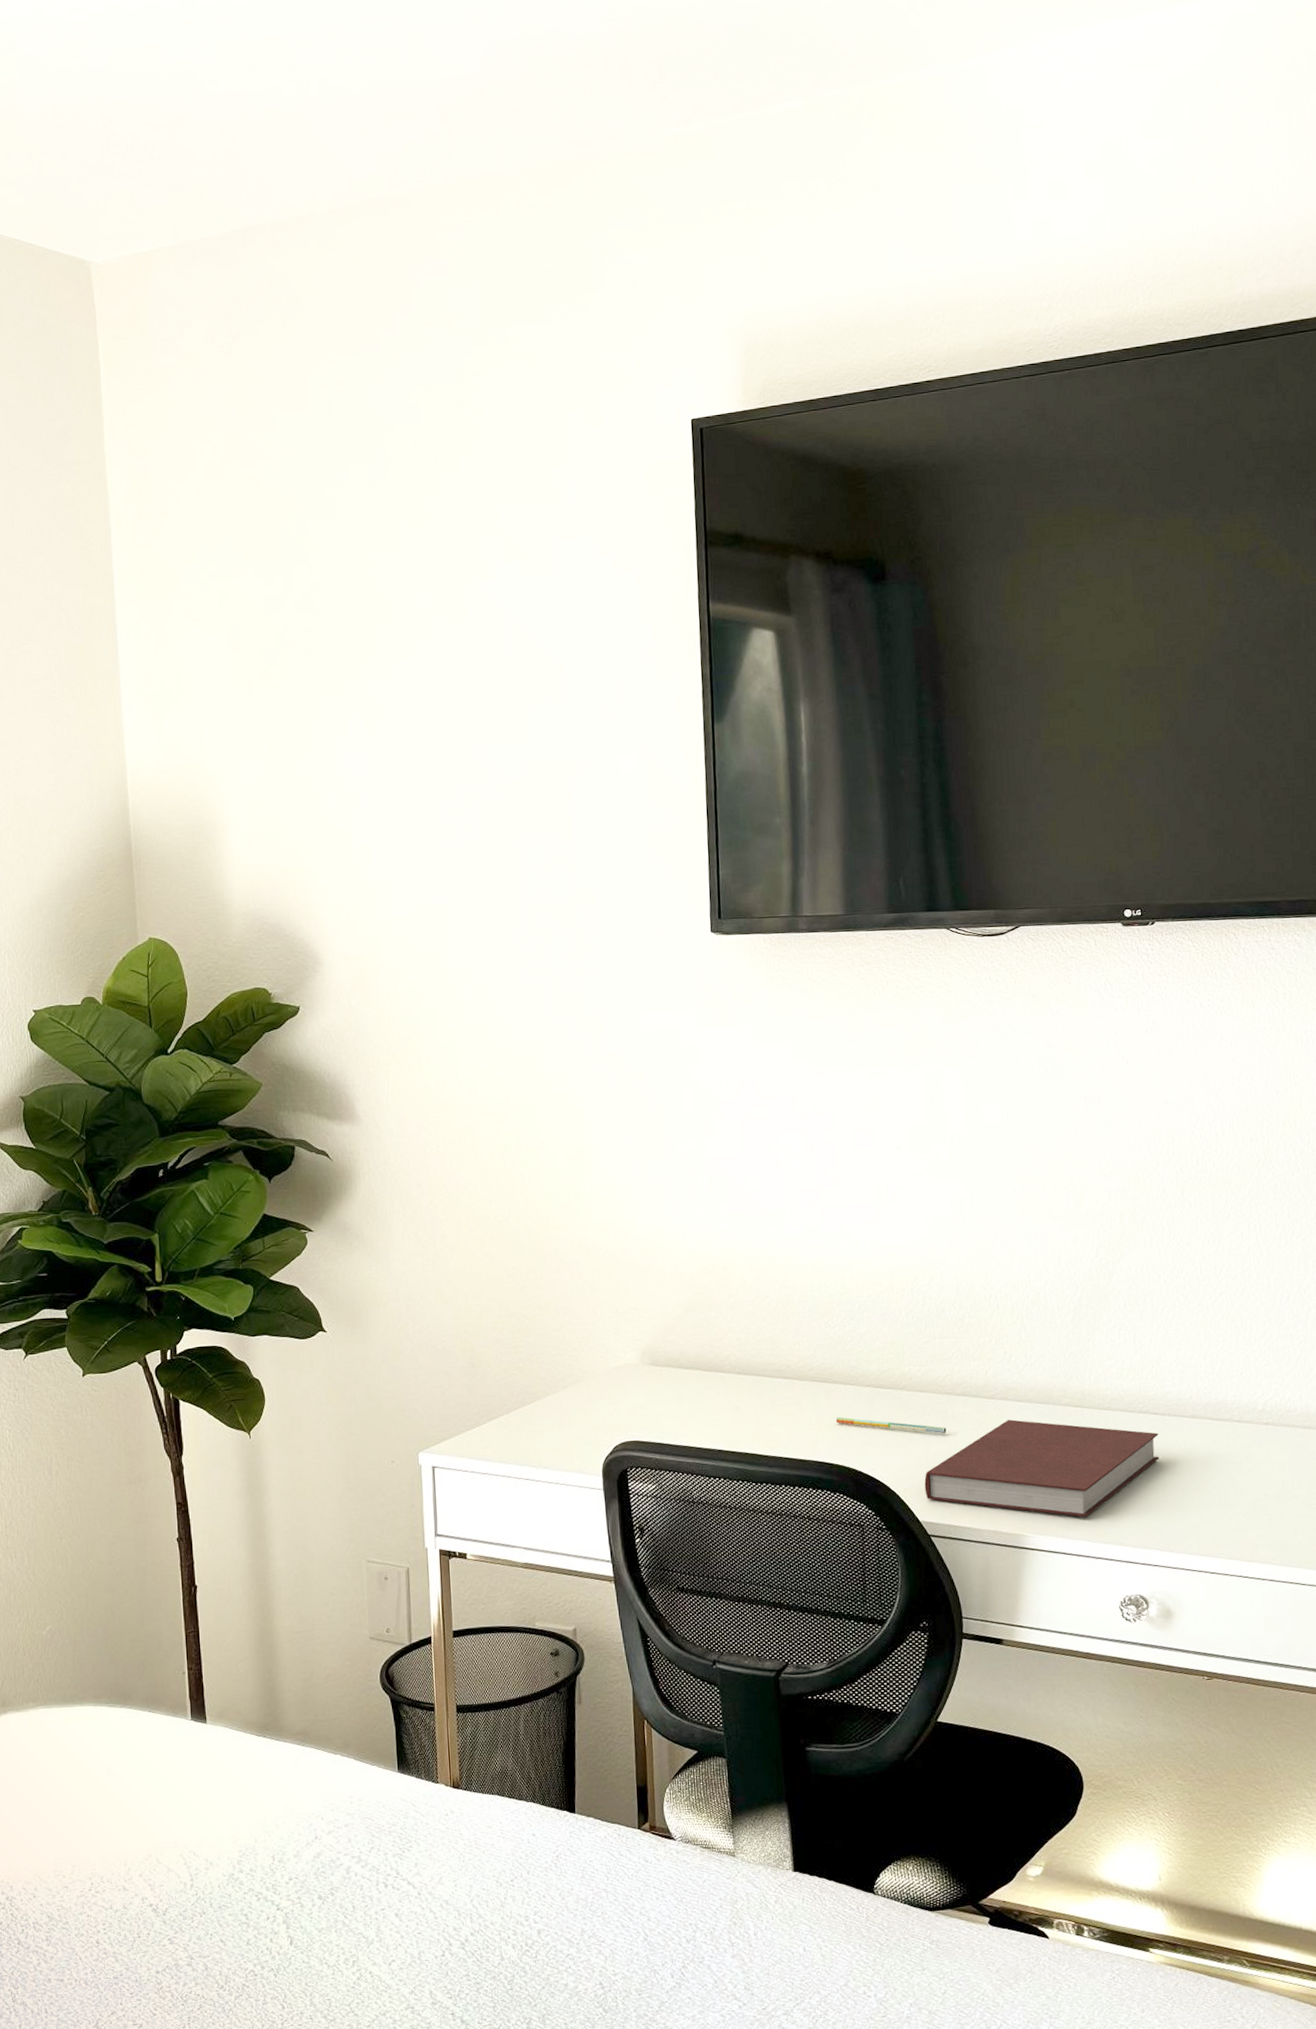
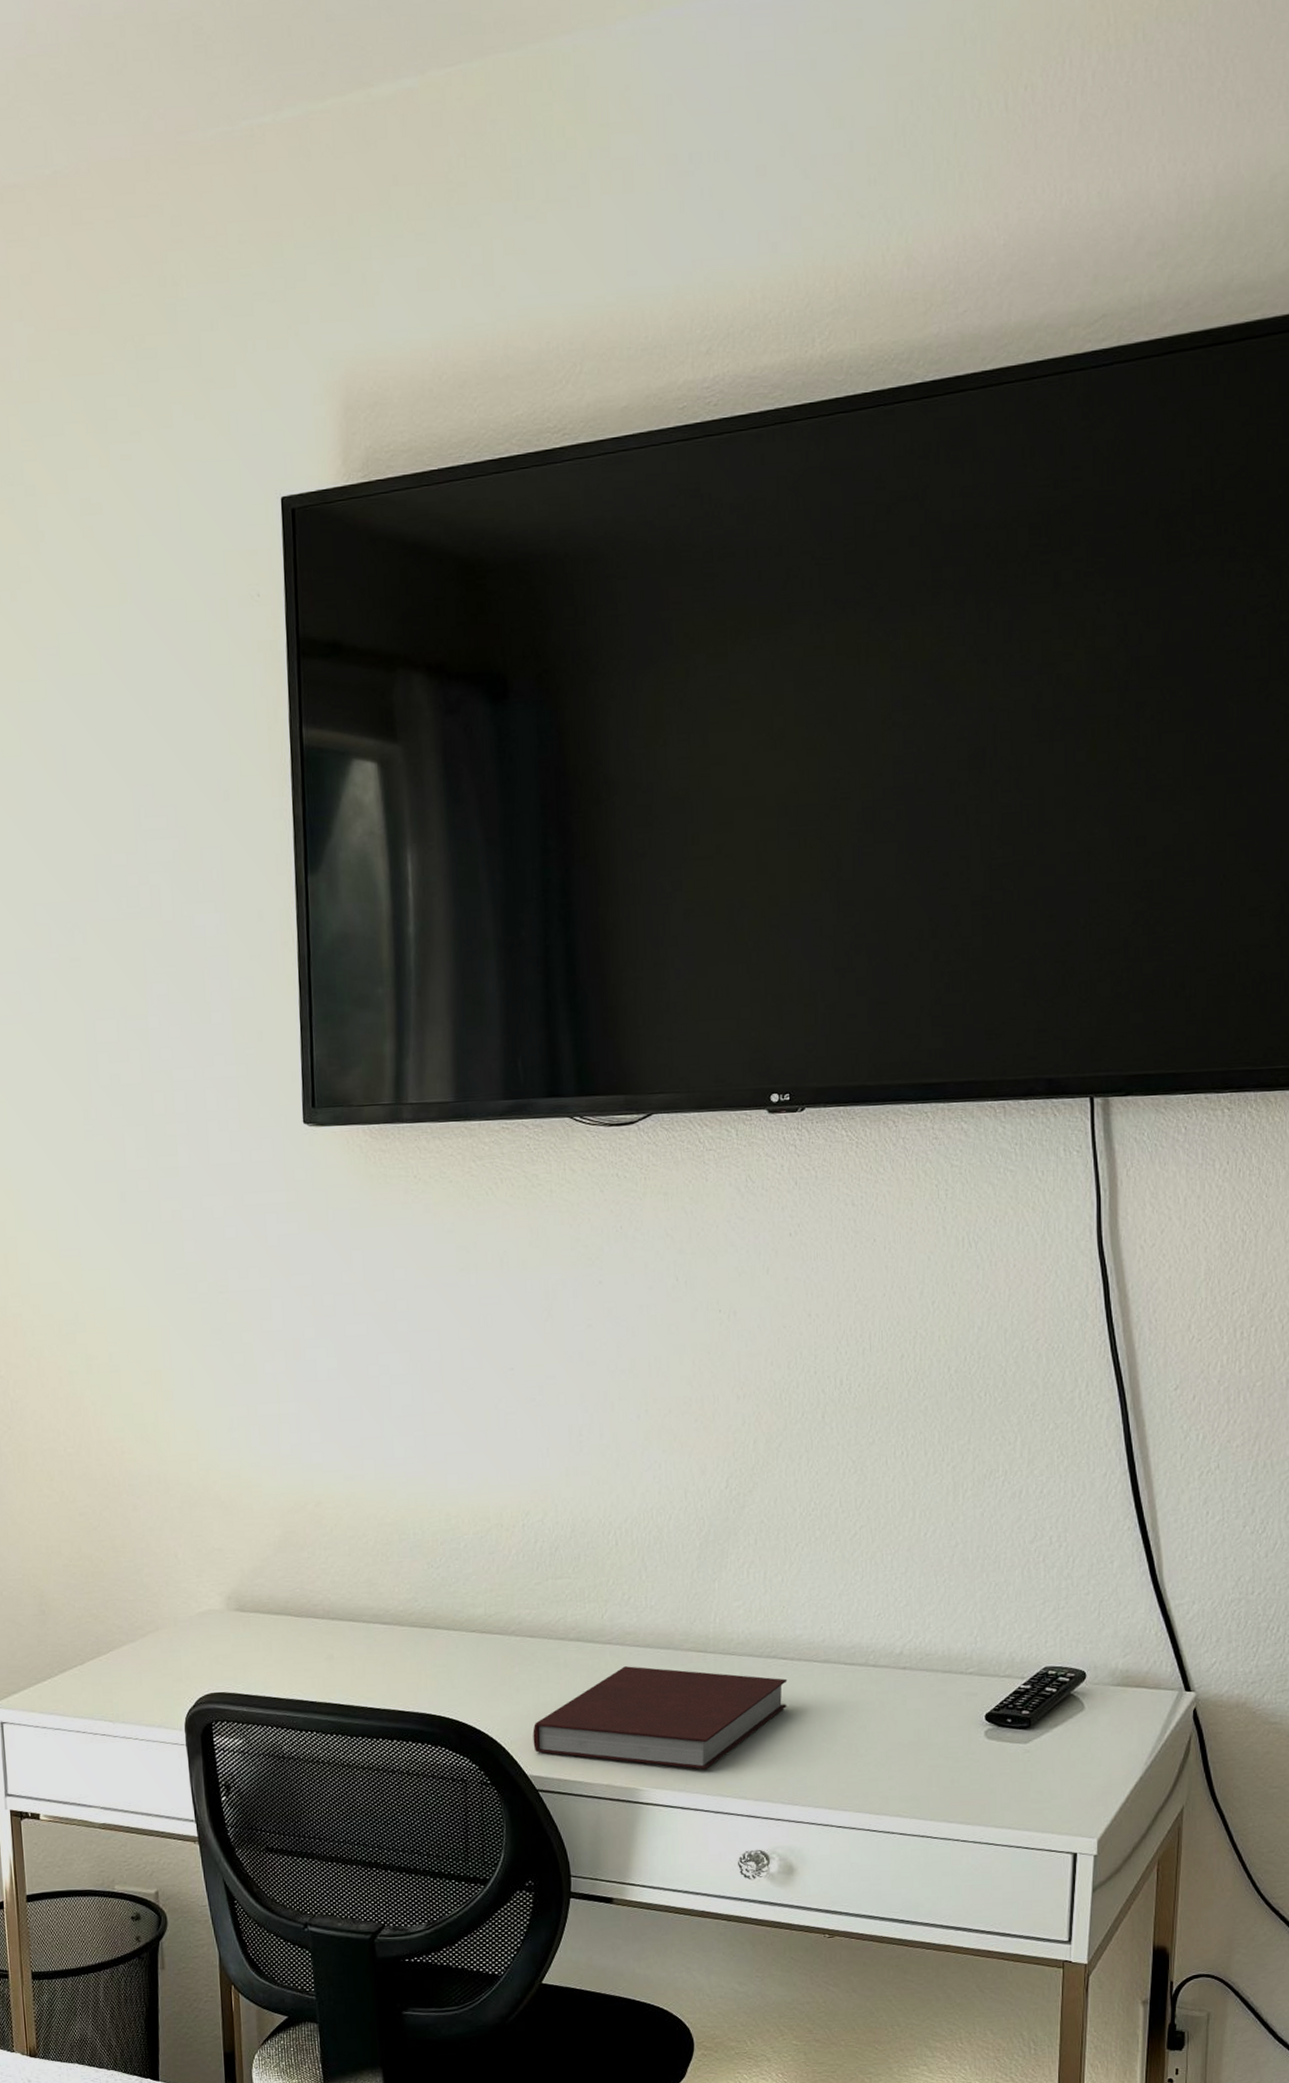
pen: present [836,1417,947,1434] -> none [438,1665,558,1683]

